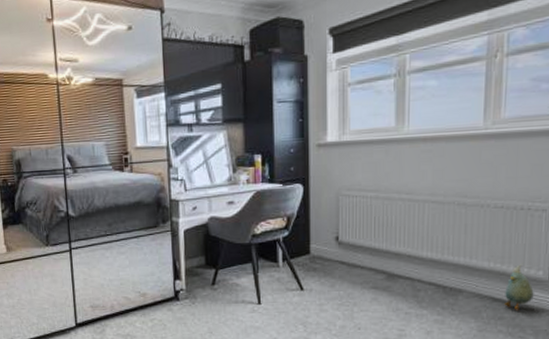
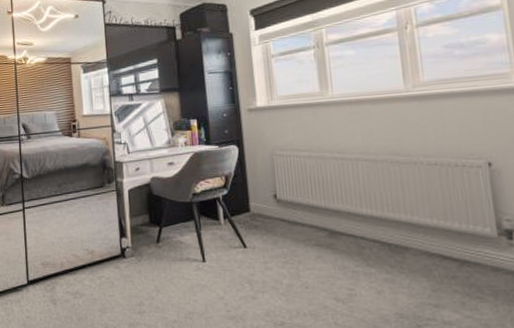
plush toy: present [503,263,534,311] -> none [453,219,485,270]

